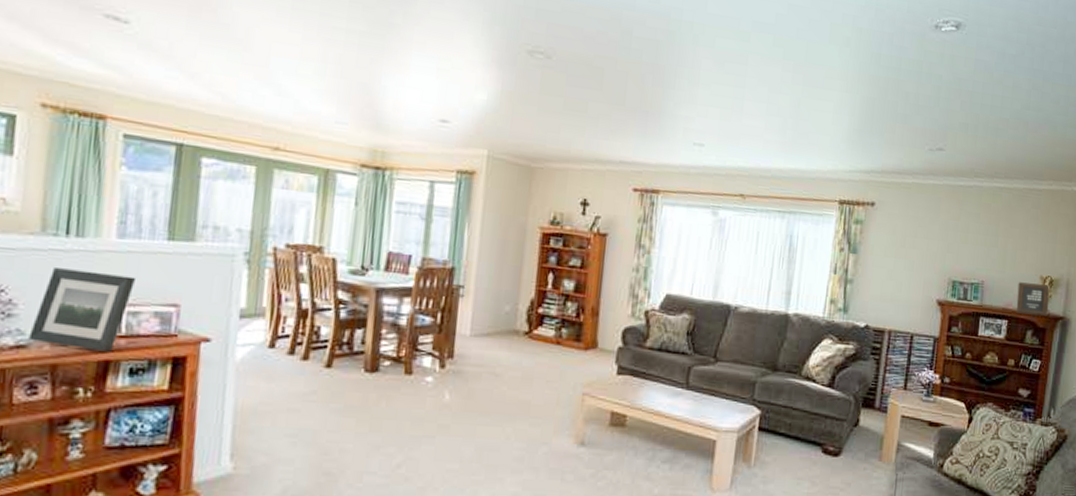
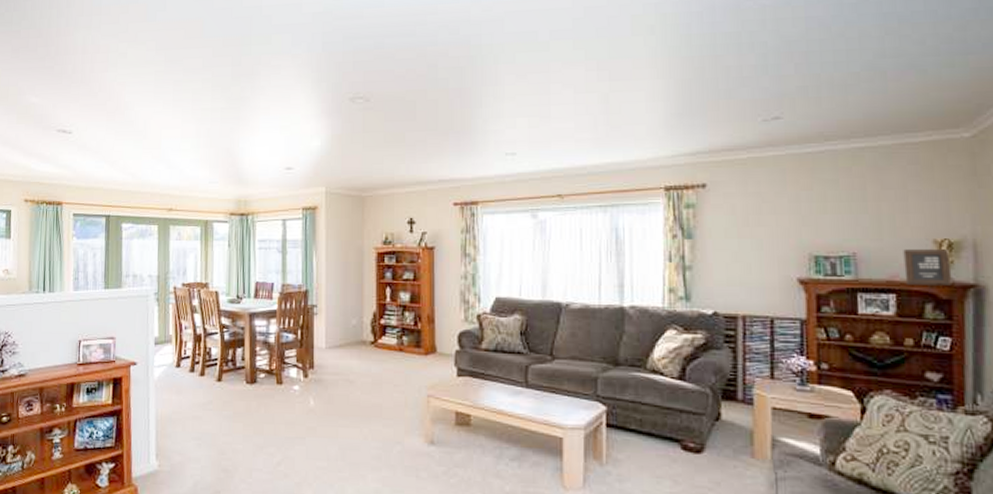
picture frame: present [28,266,137,352] -> none [26,315,87,376]

